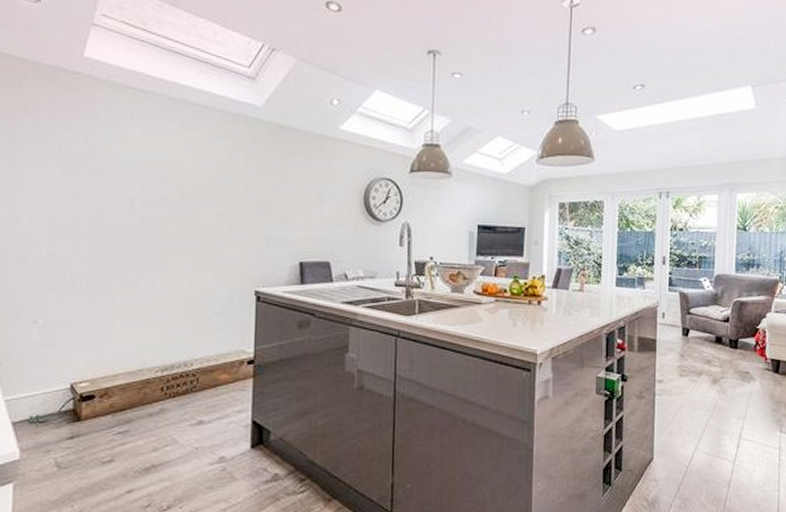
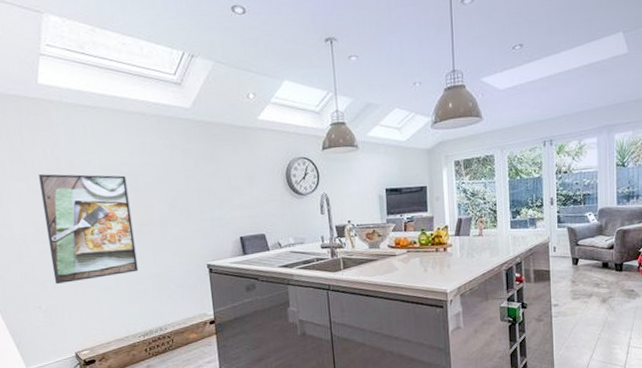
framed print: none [60,161,172,296] -> present [39,174,139,285]

